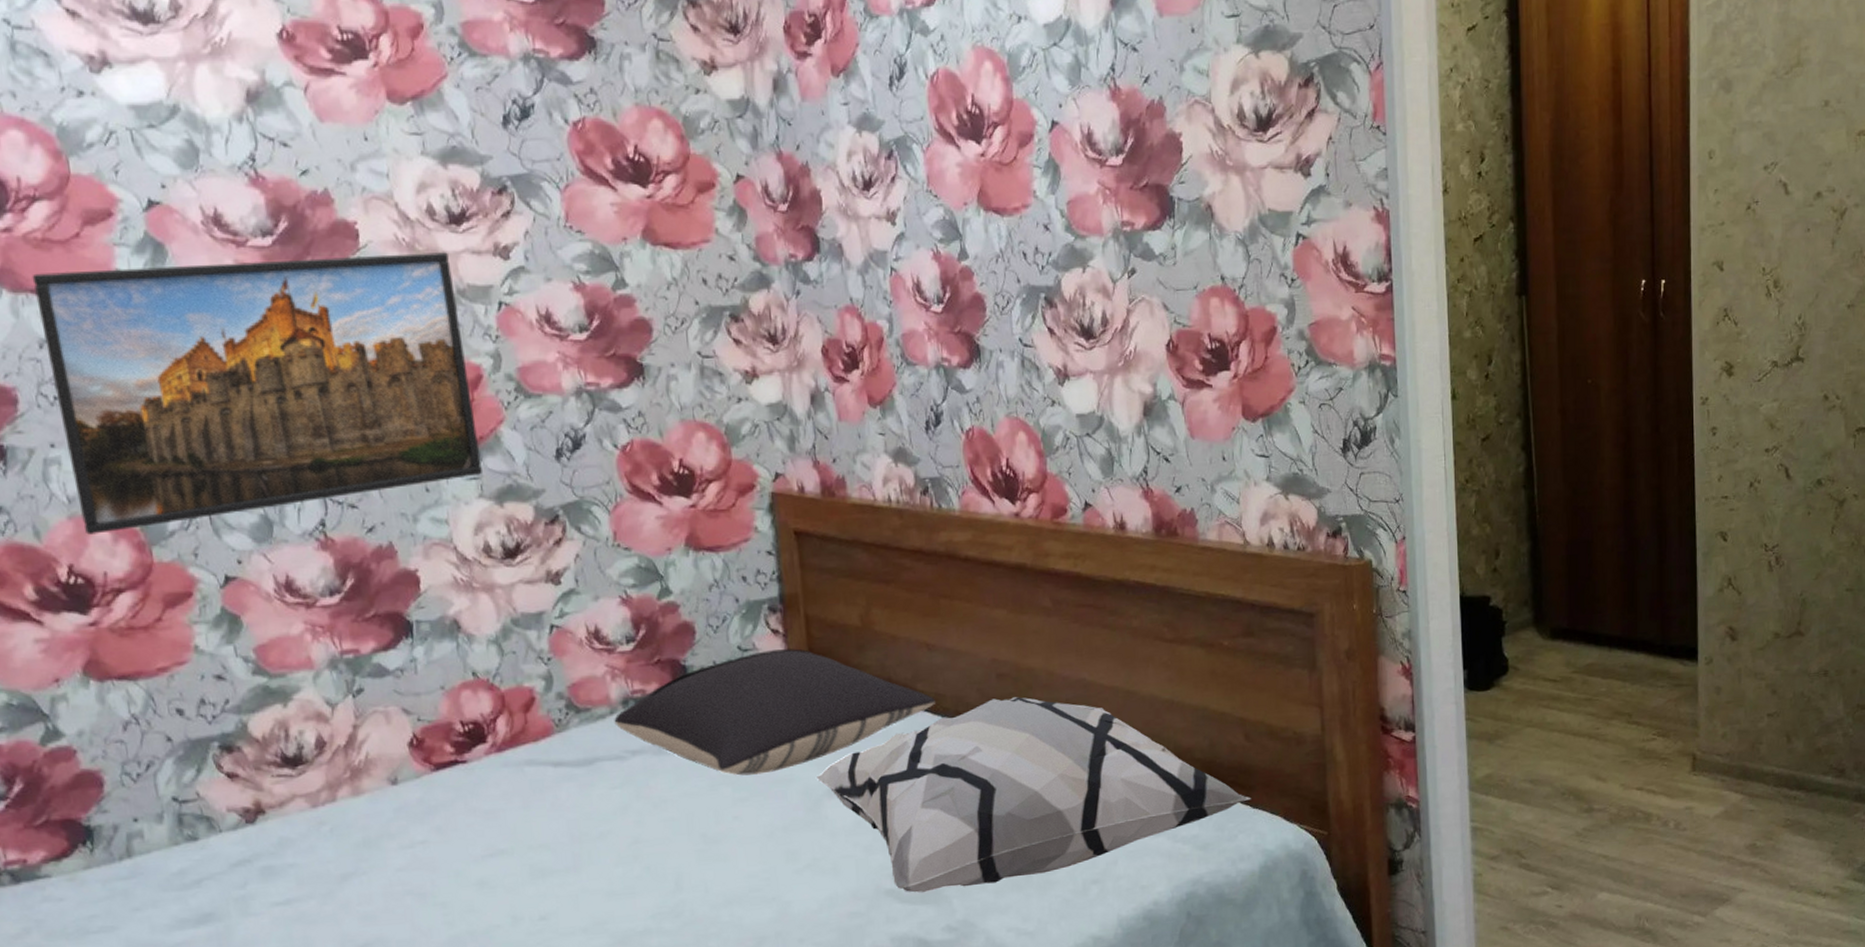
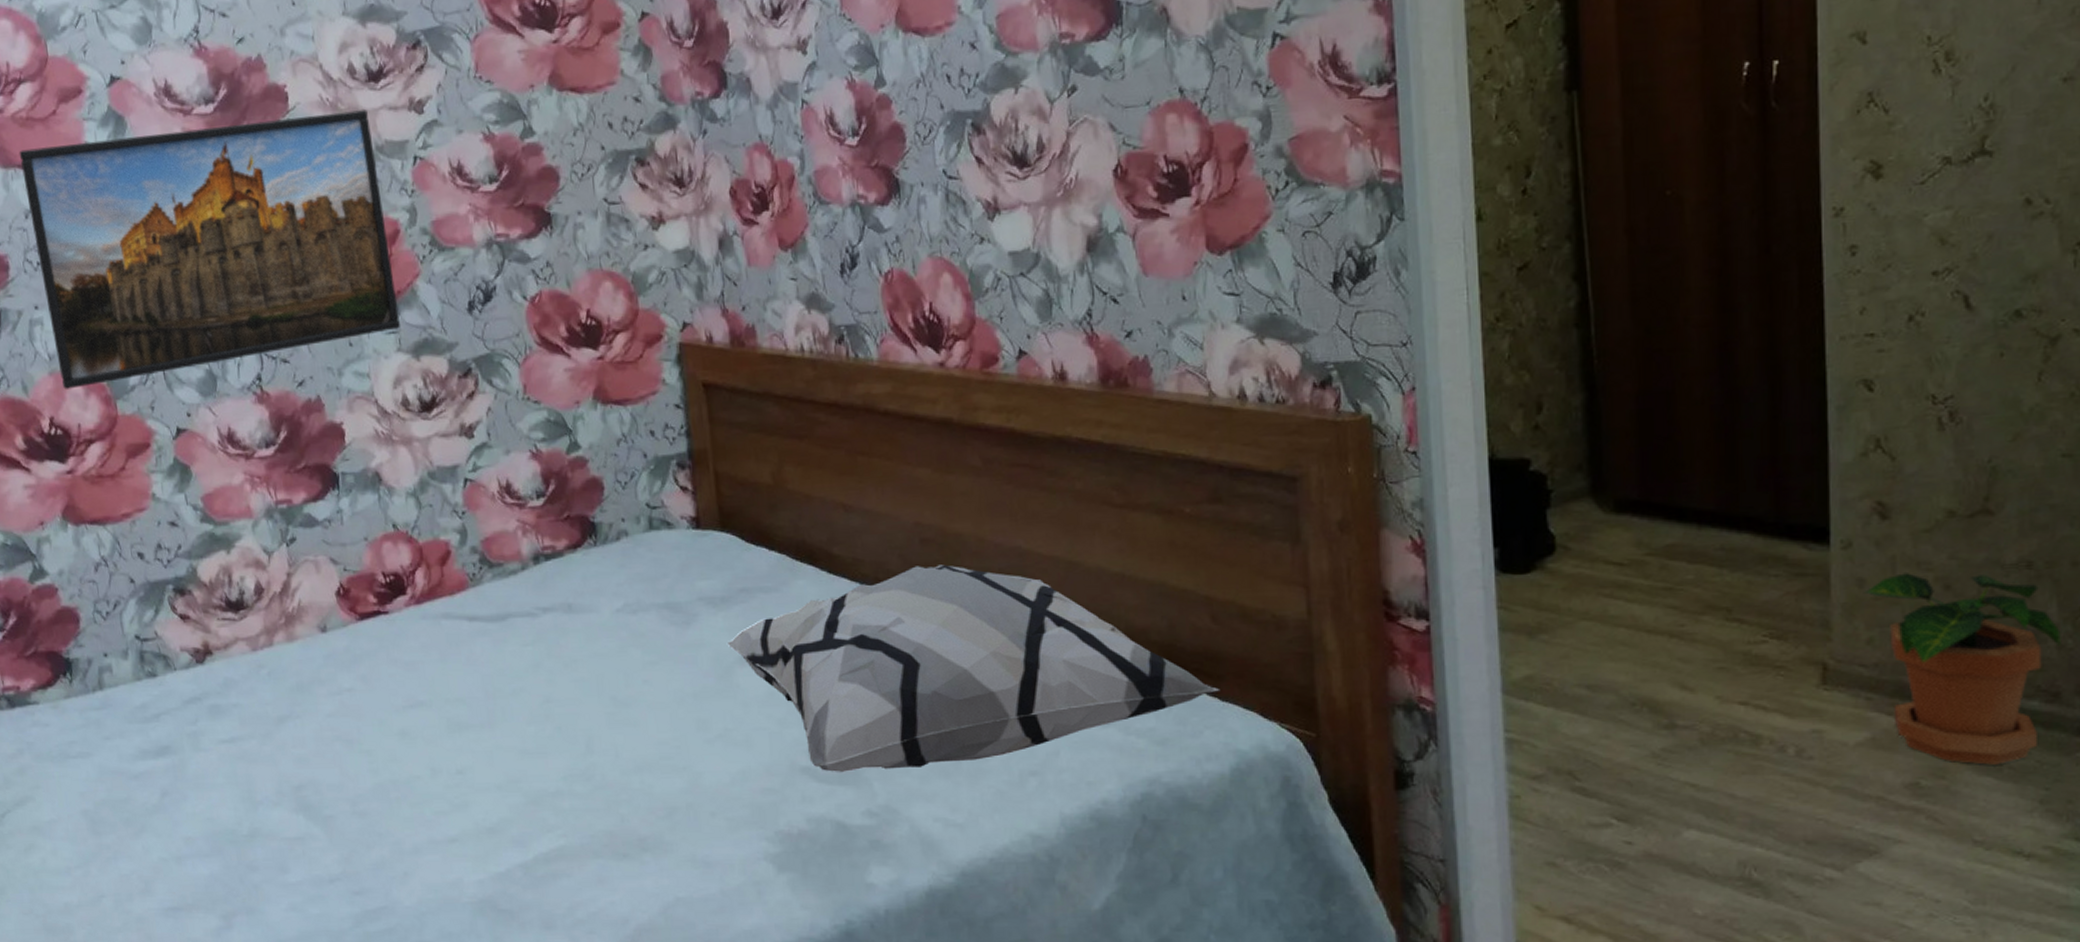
pillow: present [614,648,935,776] -> none [525,507,853,638]
potted plant: none [1719,681,1845,827] -> present [1863,573,2061,765]

